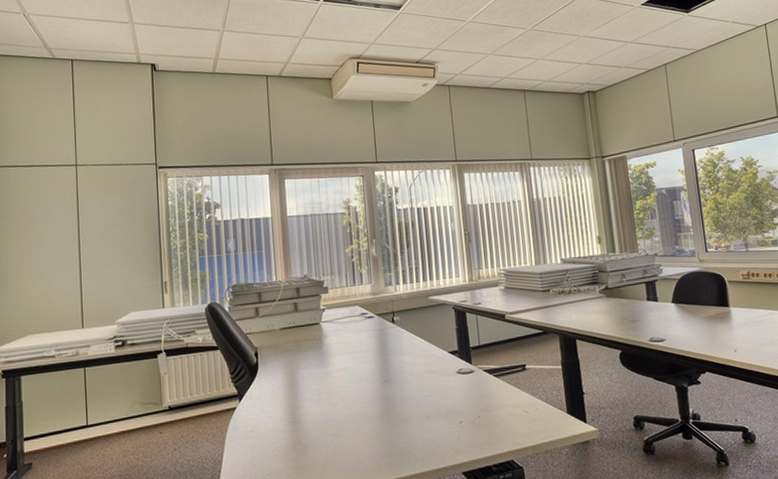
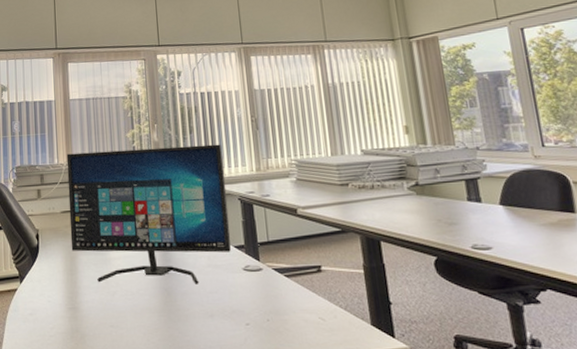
computer monitor: none [285,257,446,395] -> present [66,144,231,286]

